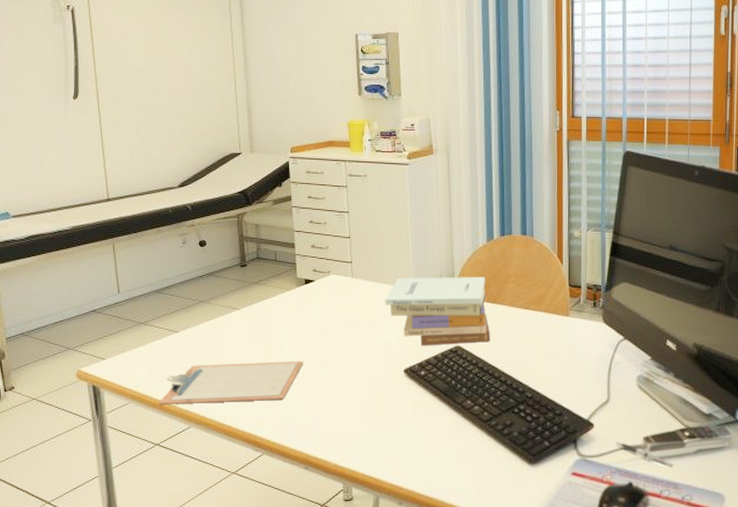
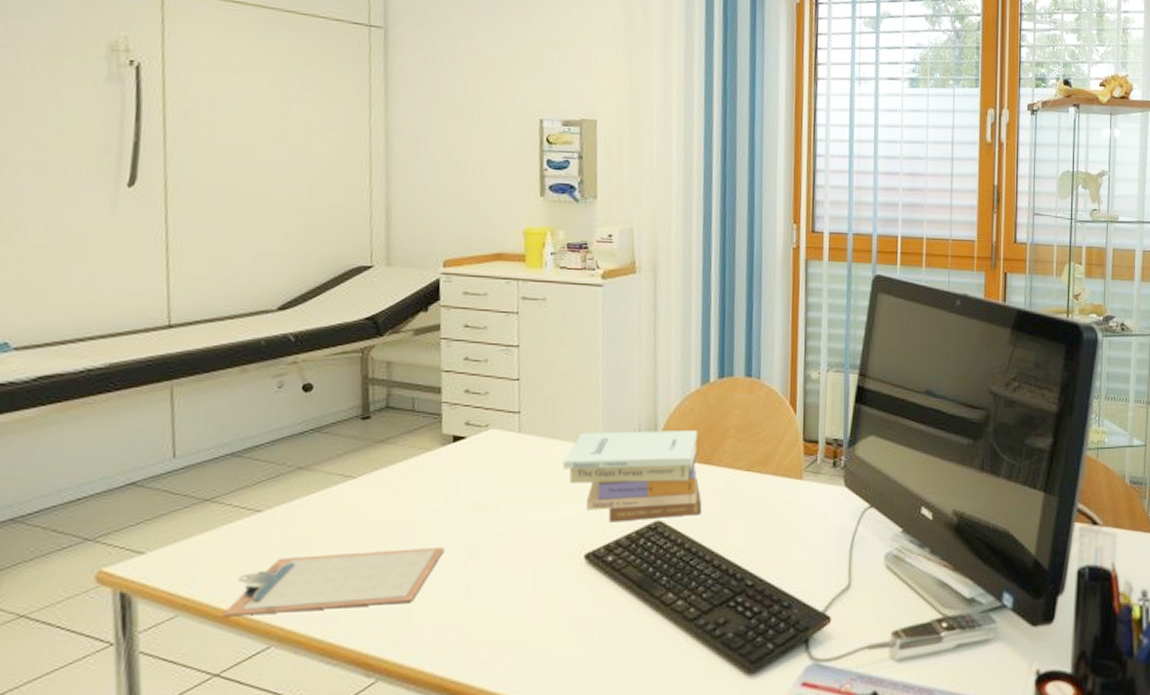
pen: present [615,441,673,468] -> none [857,638,928,670]

